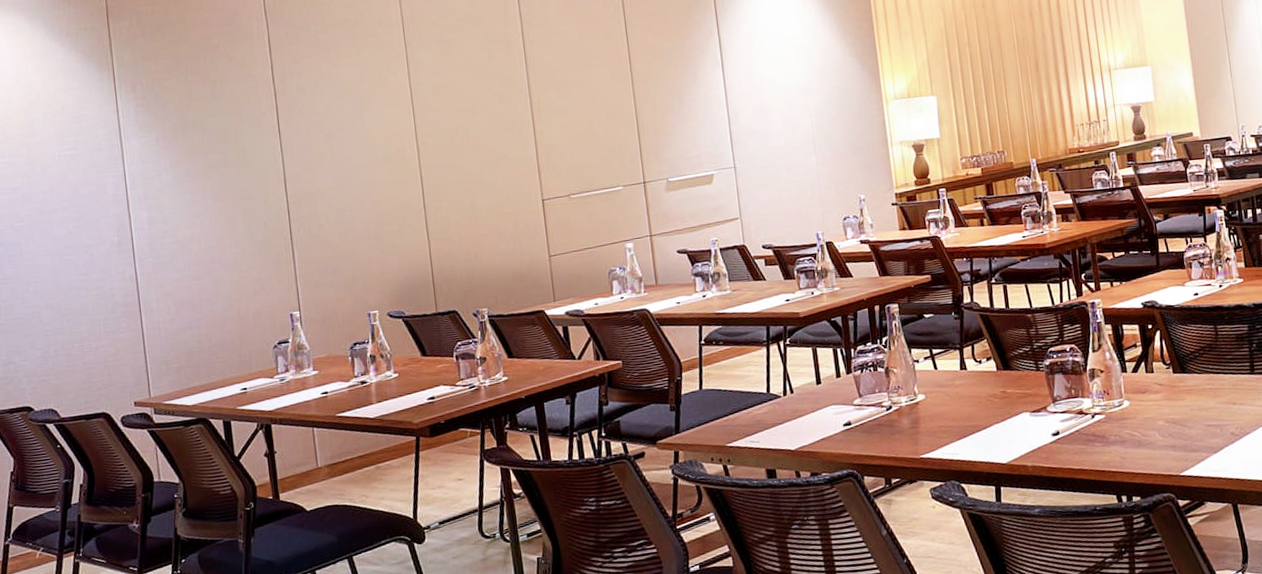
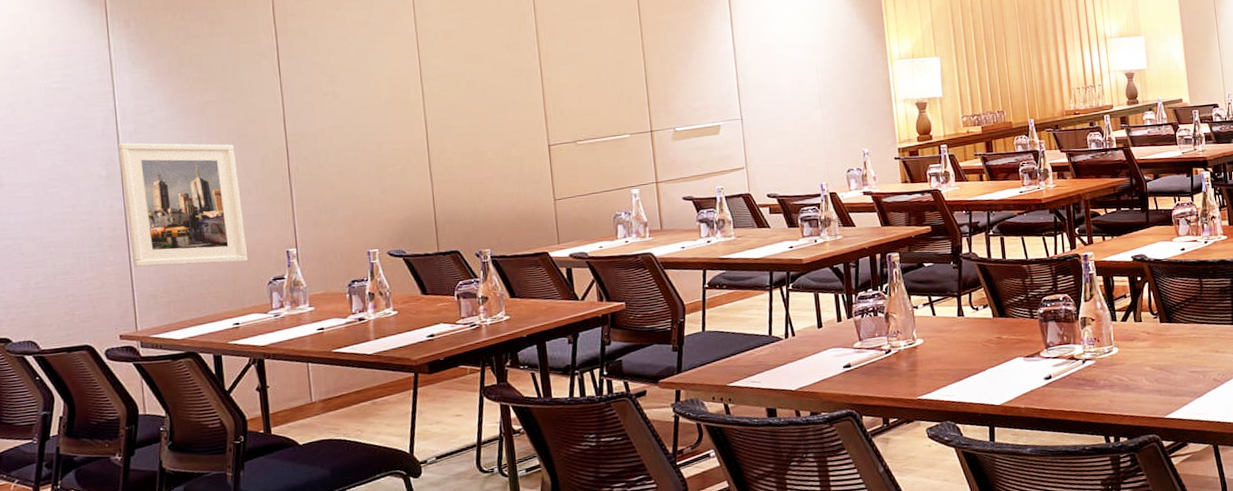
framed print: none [128,207,253,334] -> present [118,143,248,268]

